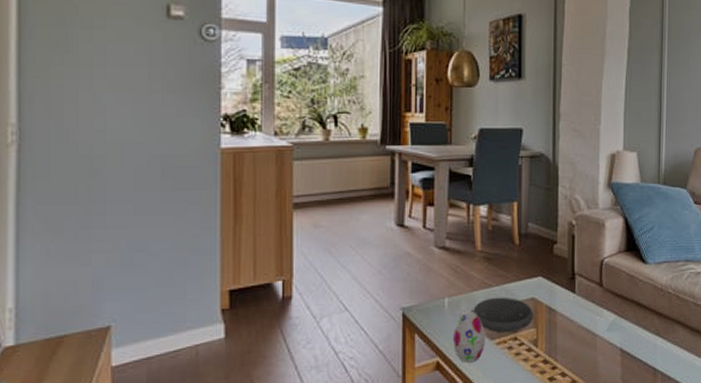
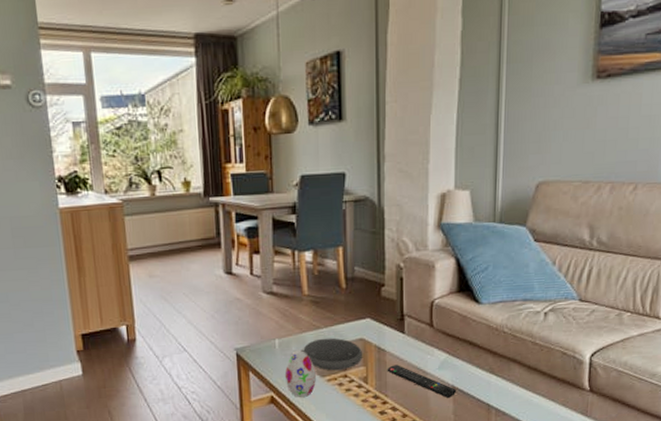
remote control: none [557,326,625,362] -> present [387,365,457,398]

